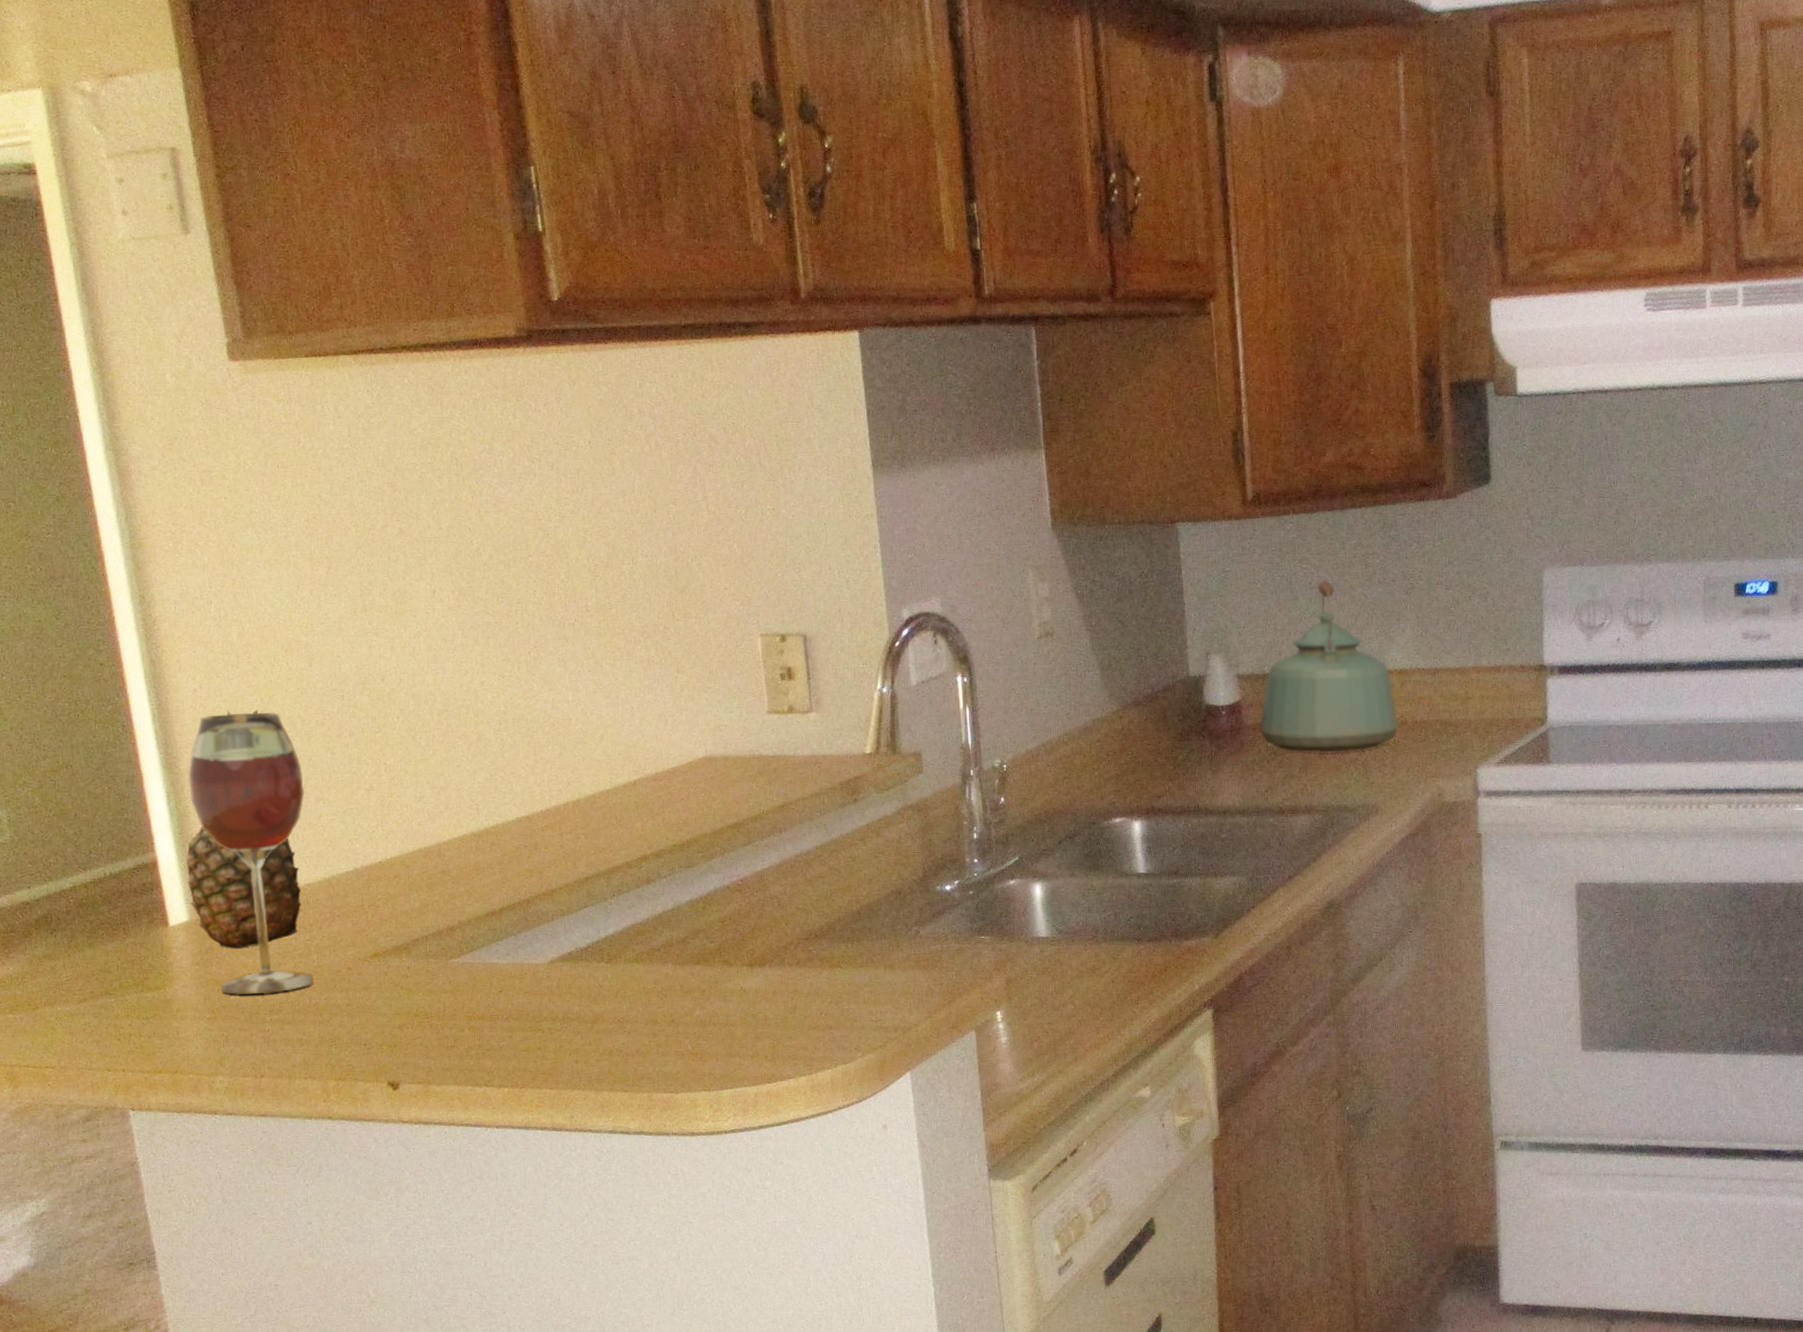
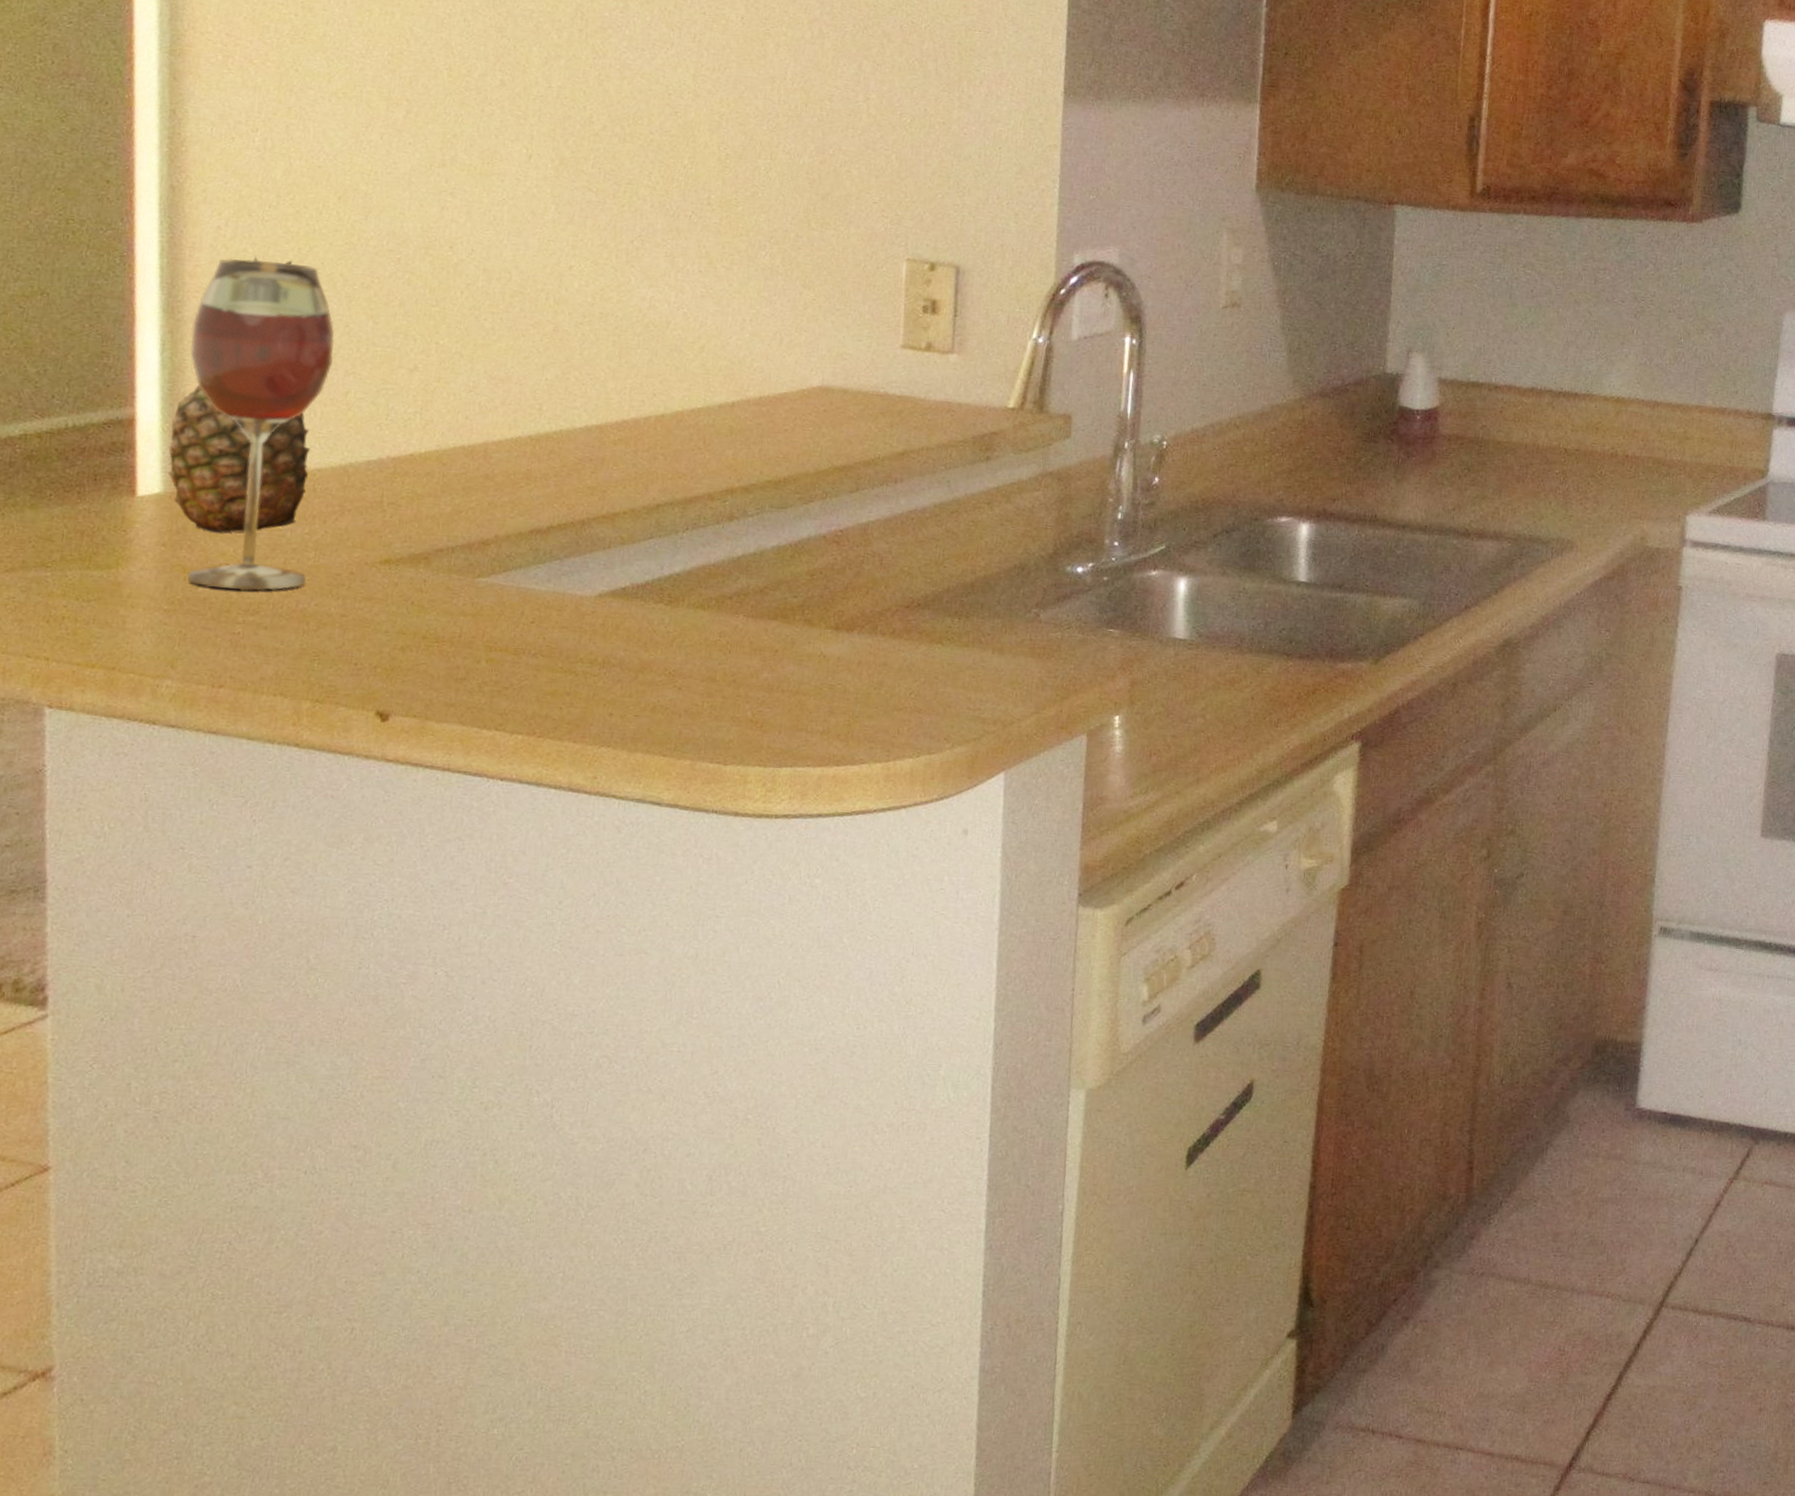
kettle: present [1260,580,1399,753] -> none [1455,289,1608,479]

